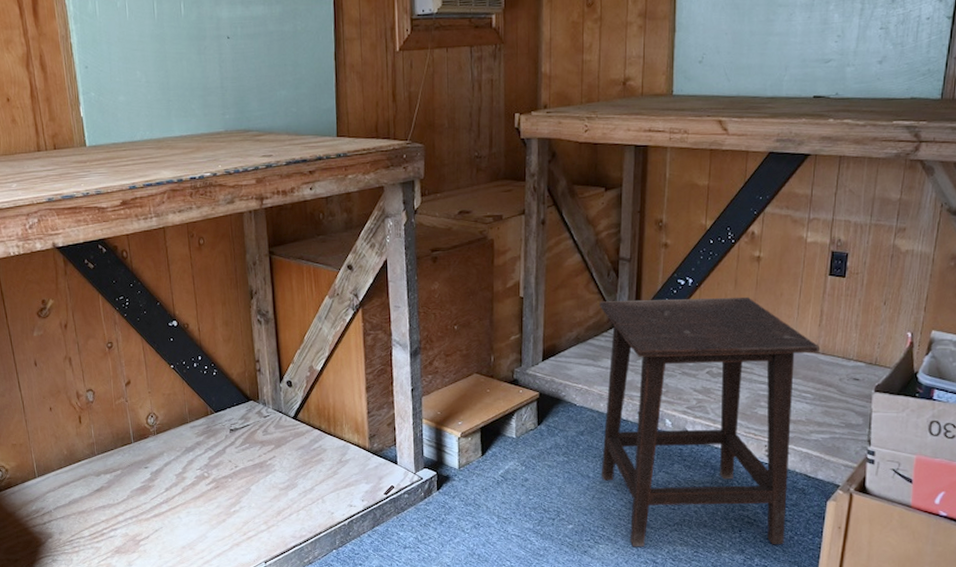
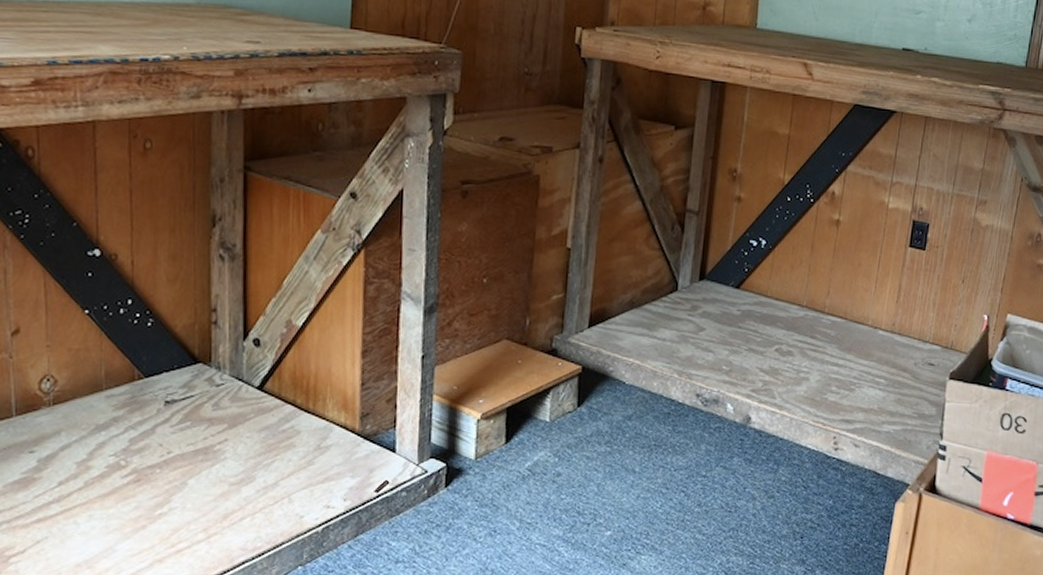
side table: present [599,296,821,547] -> none [648,260,897,558]

